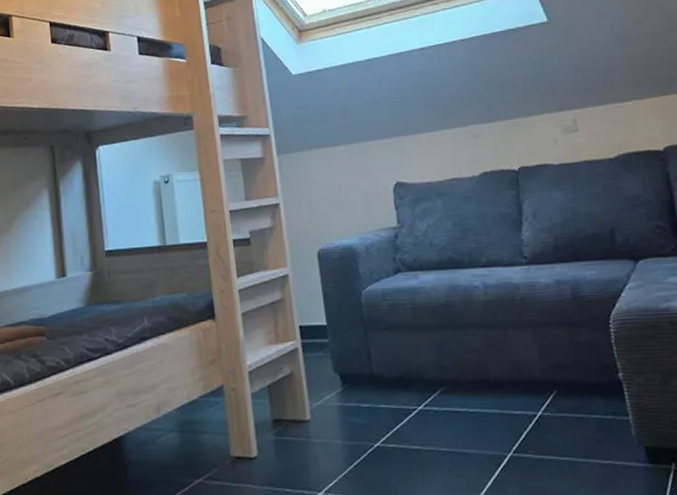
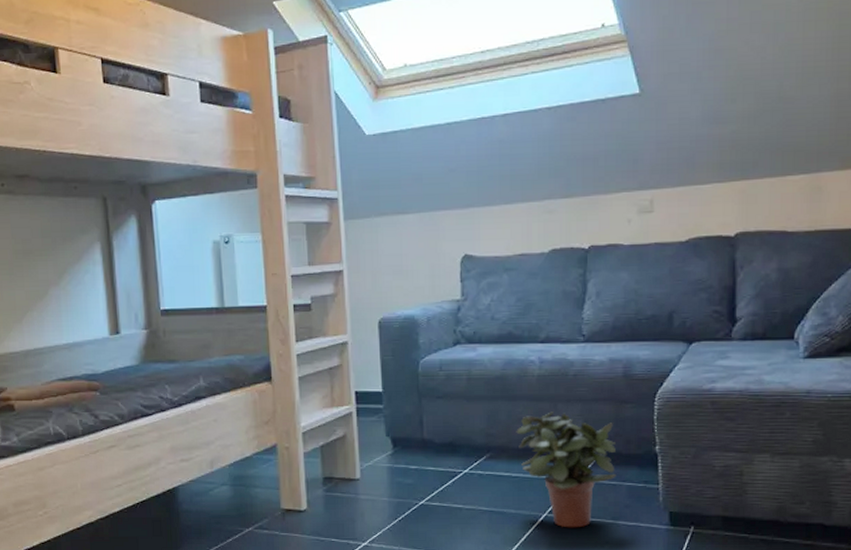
potted plant: none [468,339,582,469] -> present [516,411,617,528]

